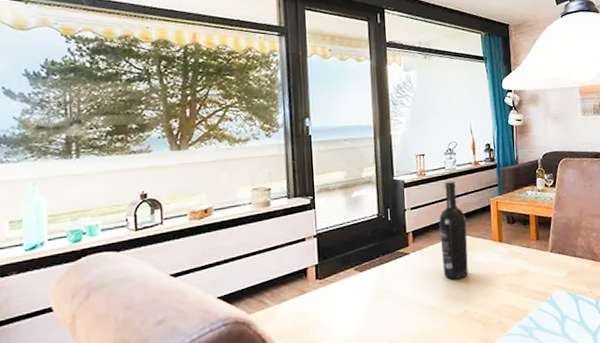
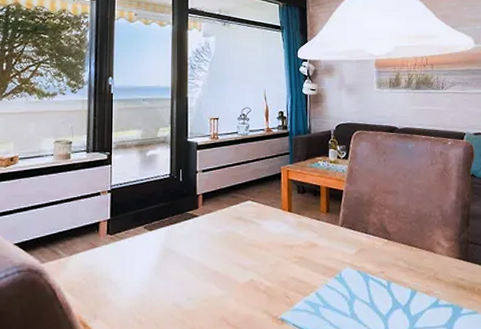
wine bottle: present [439,181,468,280] -> none [229,146,257,246]

